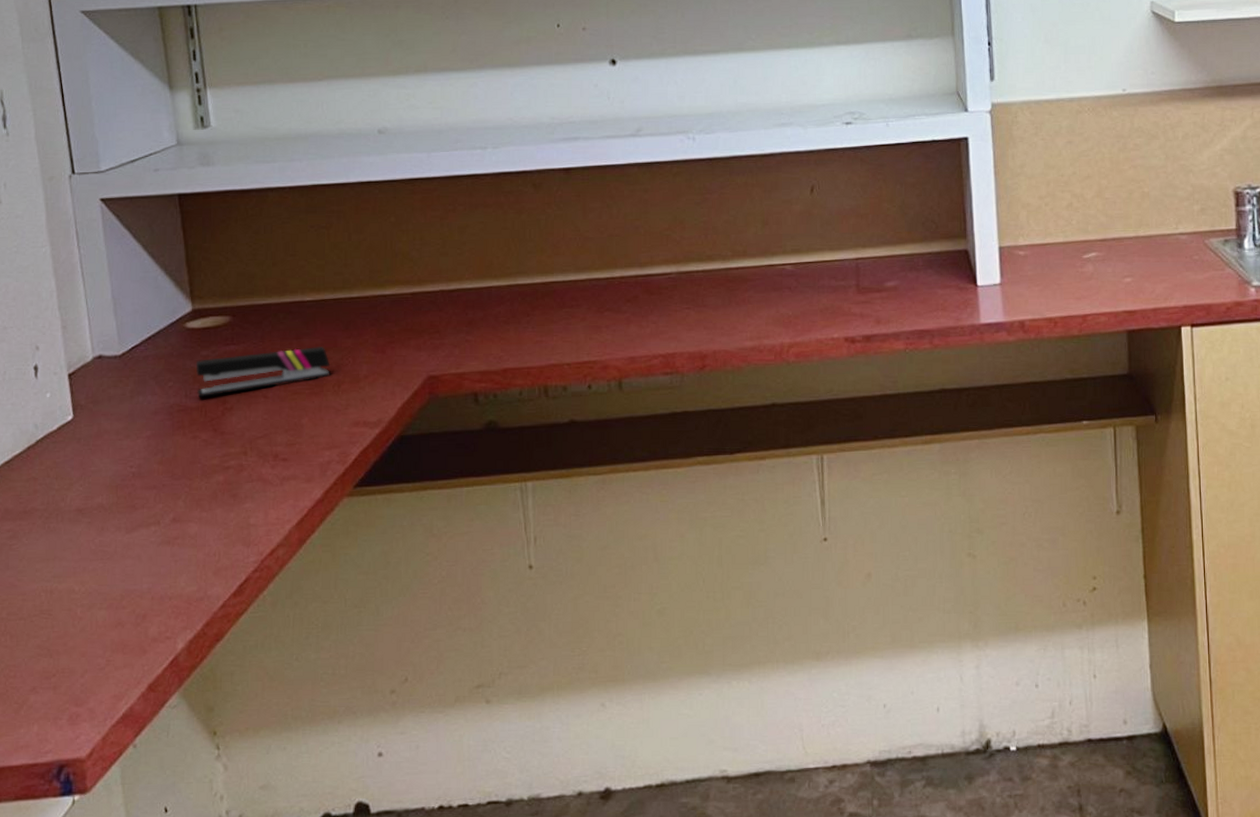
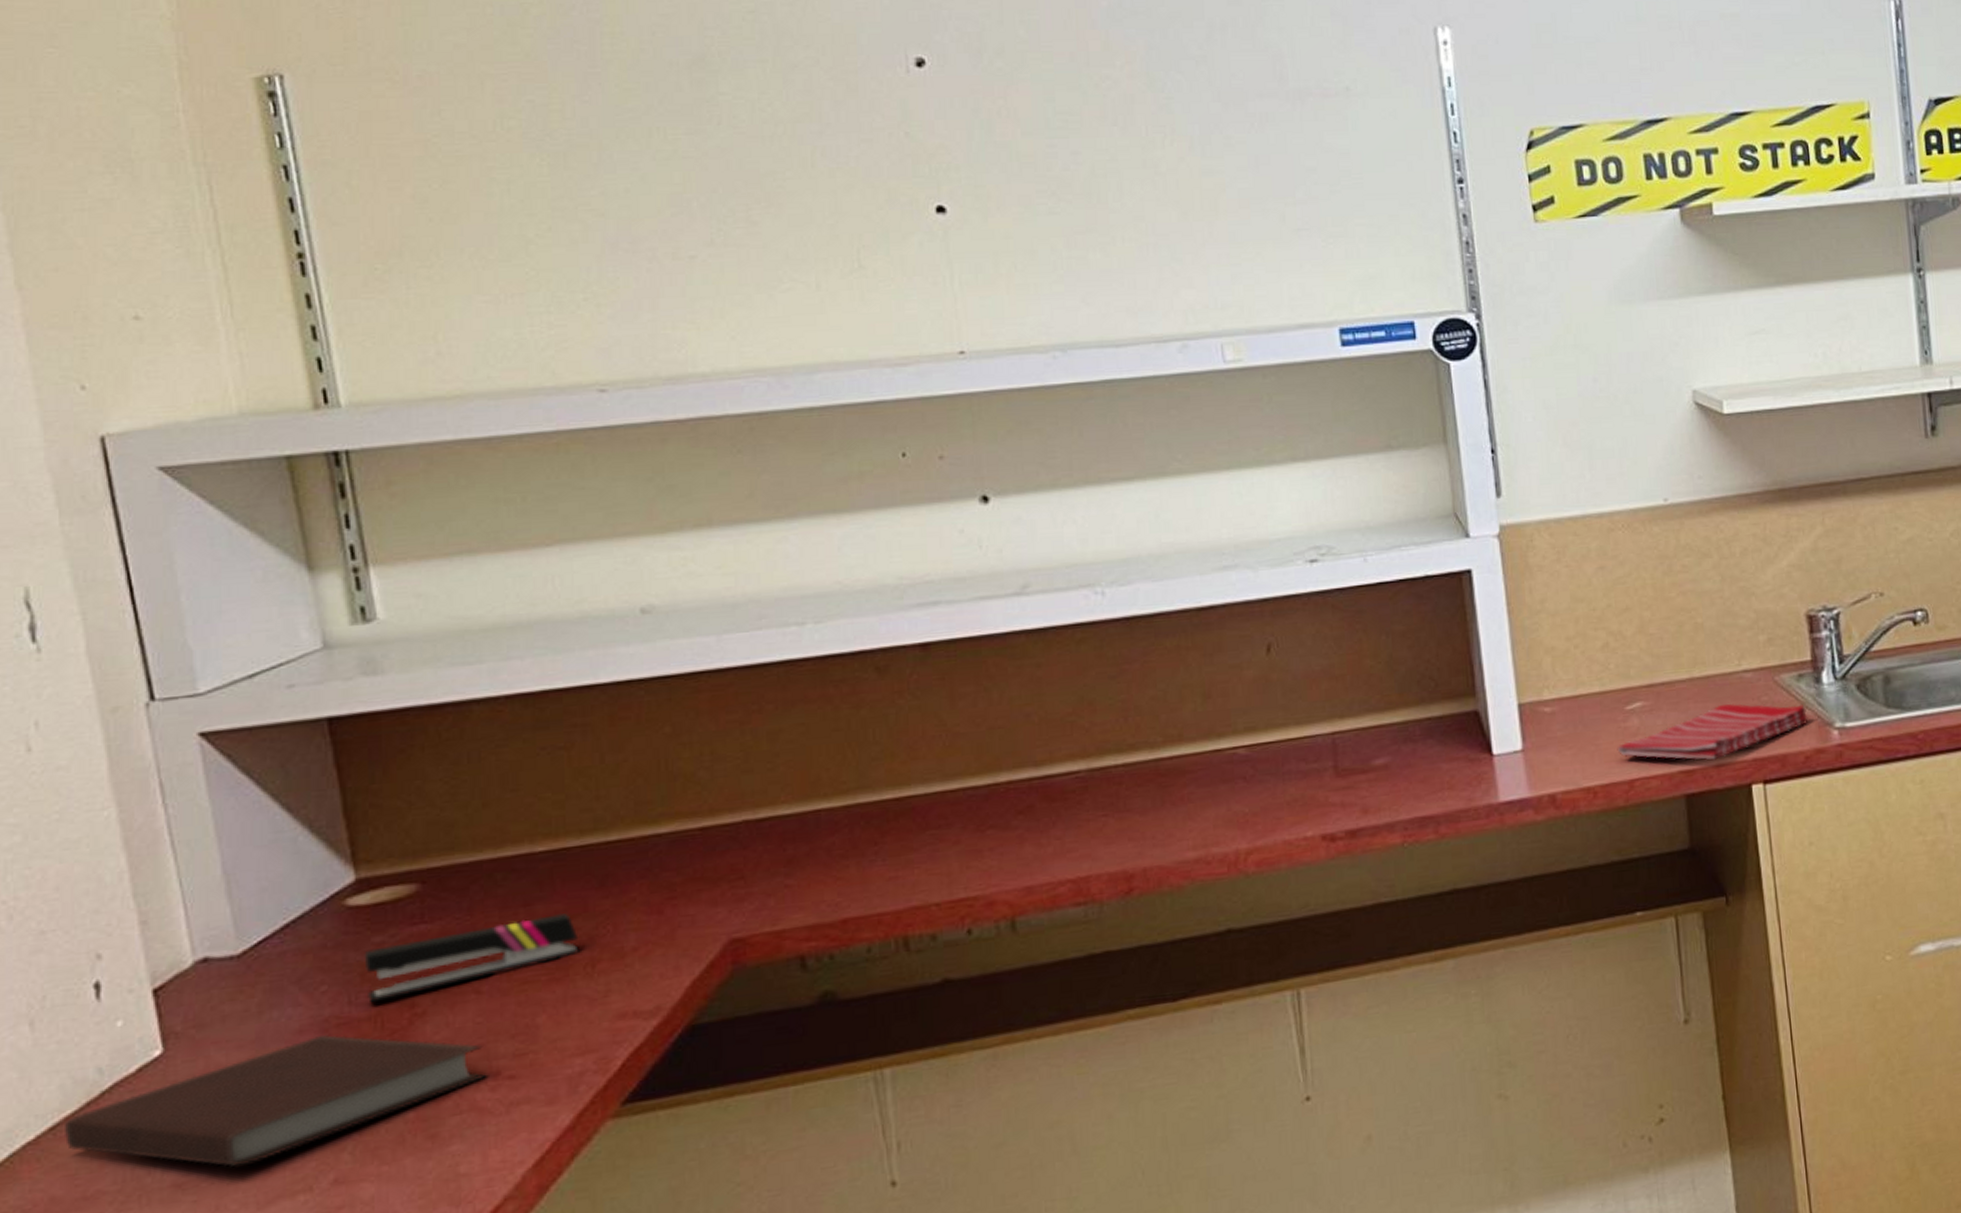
notebook: none [15,416,270,502] -> present [65,1034,487,1167]
dish towel: none [1074,259,1231,304] -> present [1617,703,1808,761]

